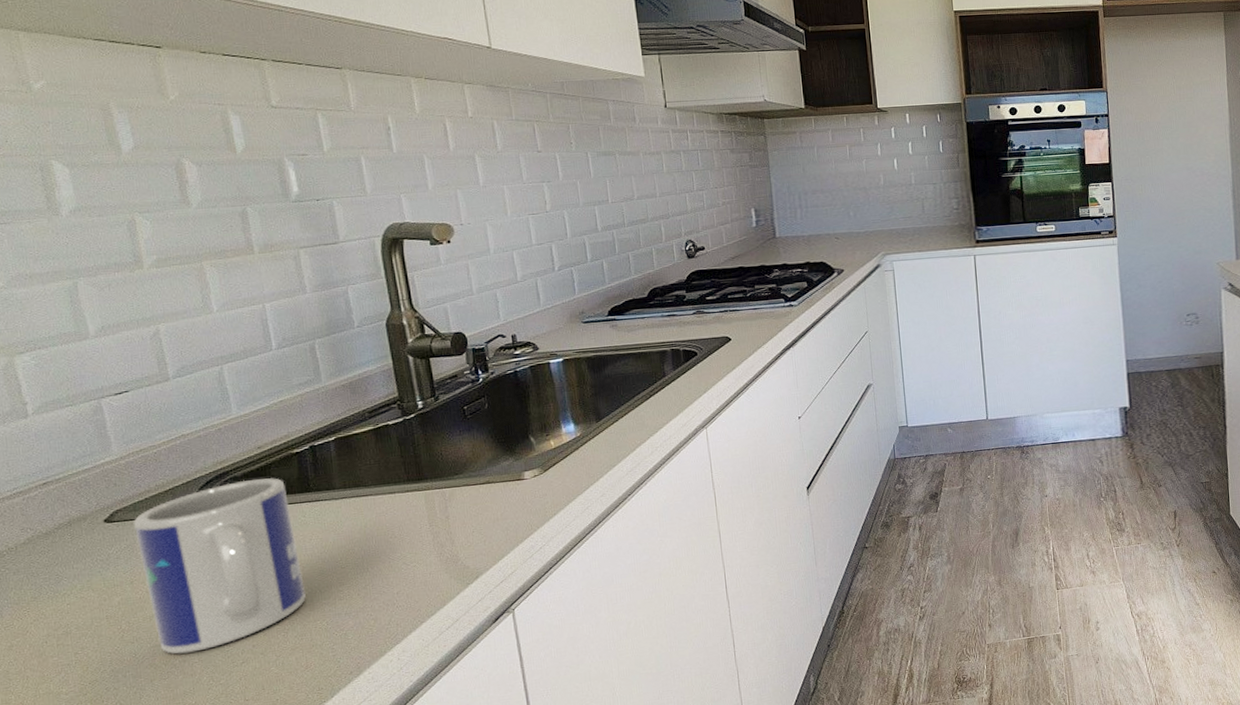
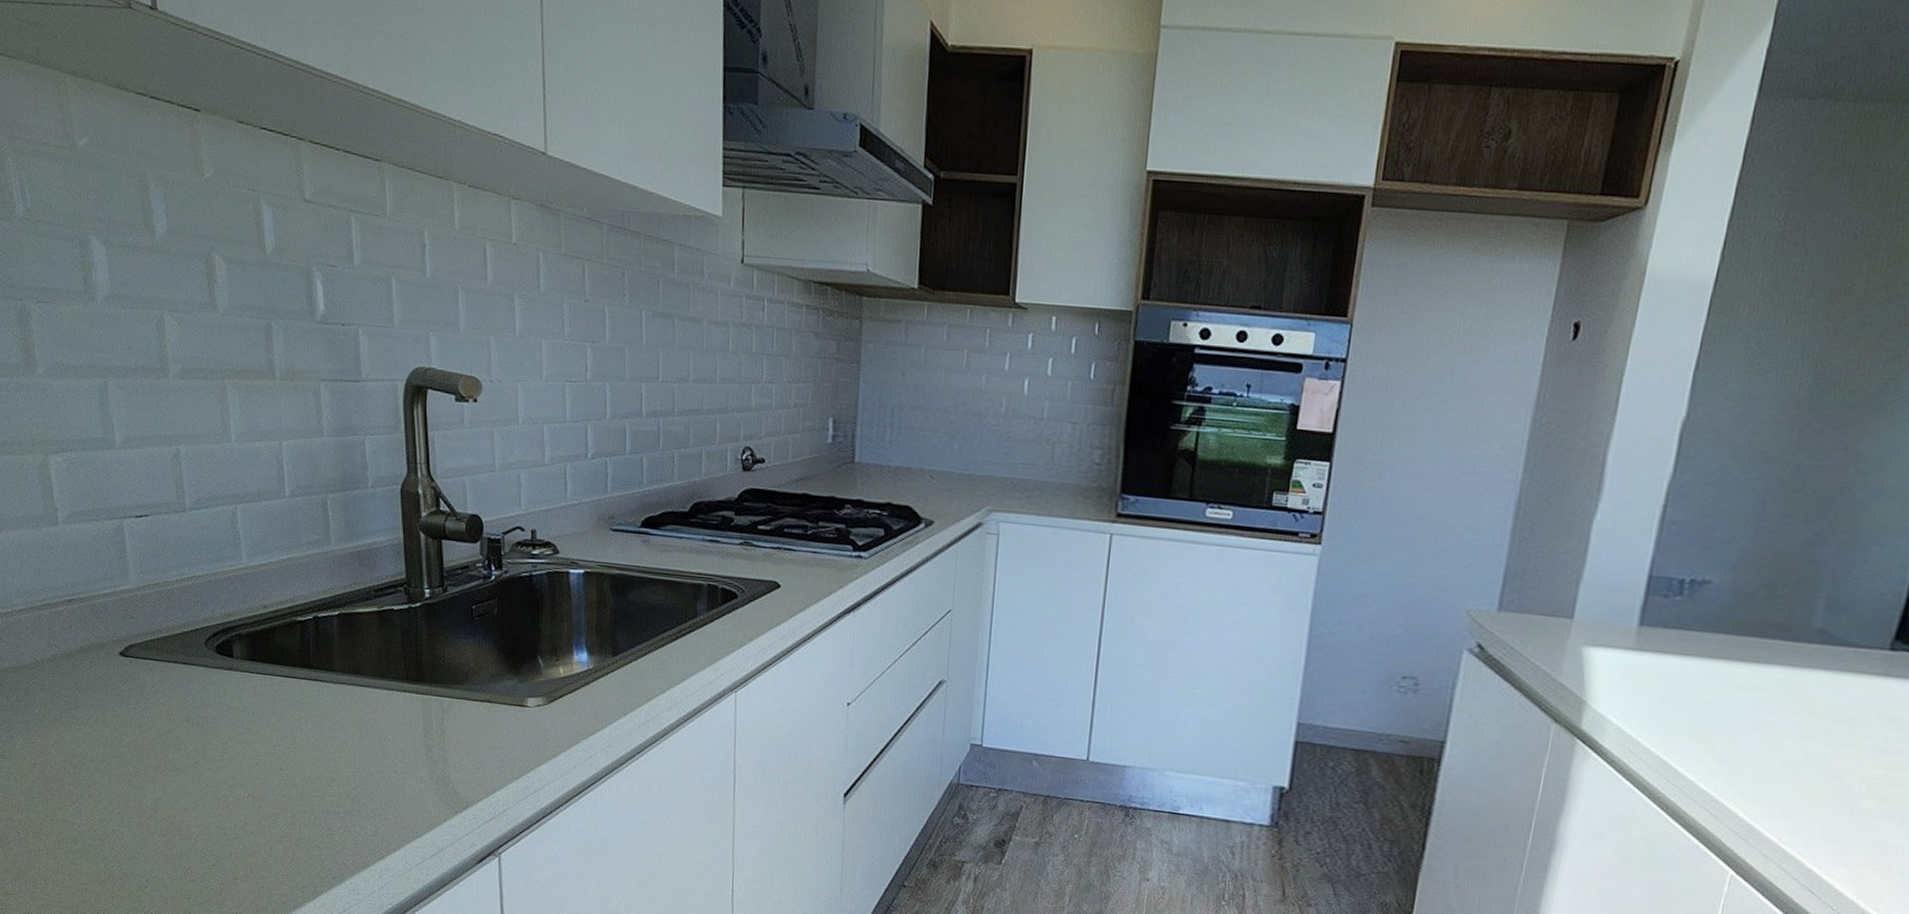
mug: present [133,478,307,654] -> none [144,639,299,815]

